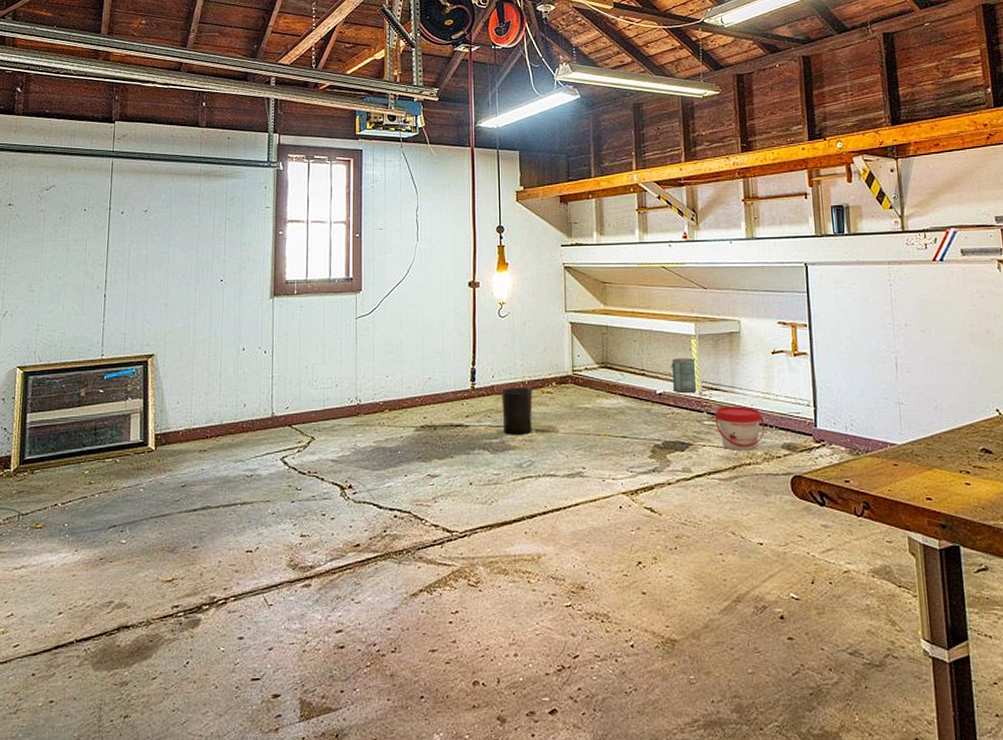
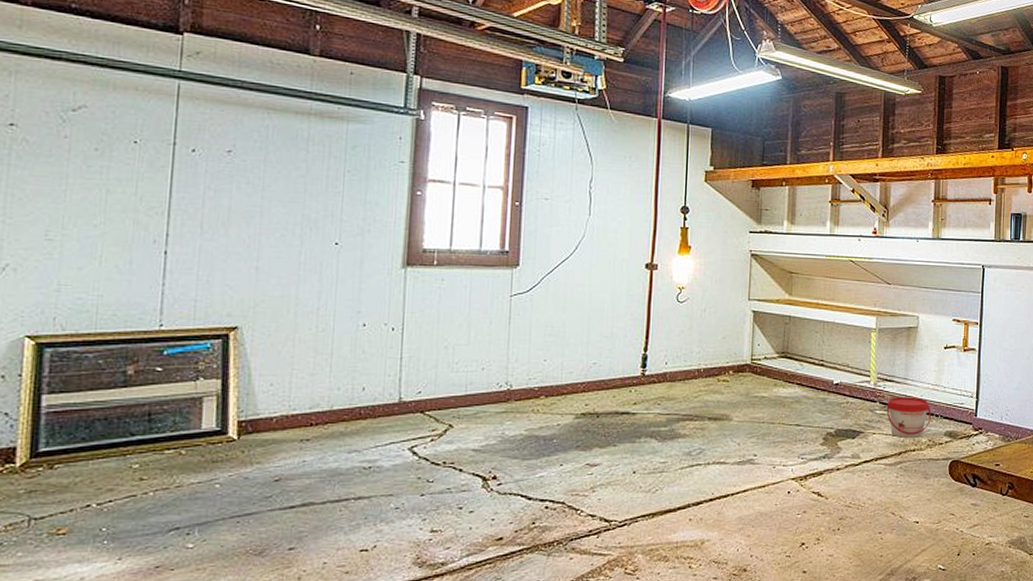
waste bin: present [500,388,533,435] -> none [673,375,708,423]
paint can: present [671,358,697,393] -> none [850,350,875,383]

